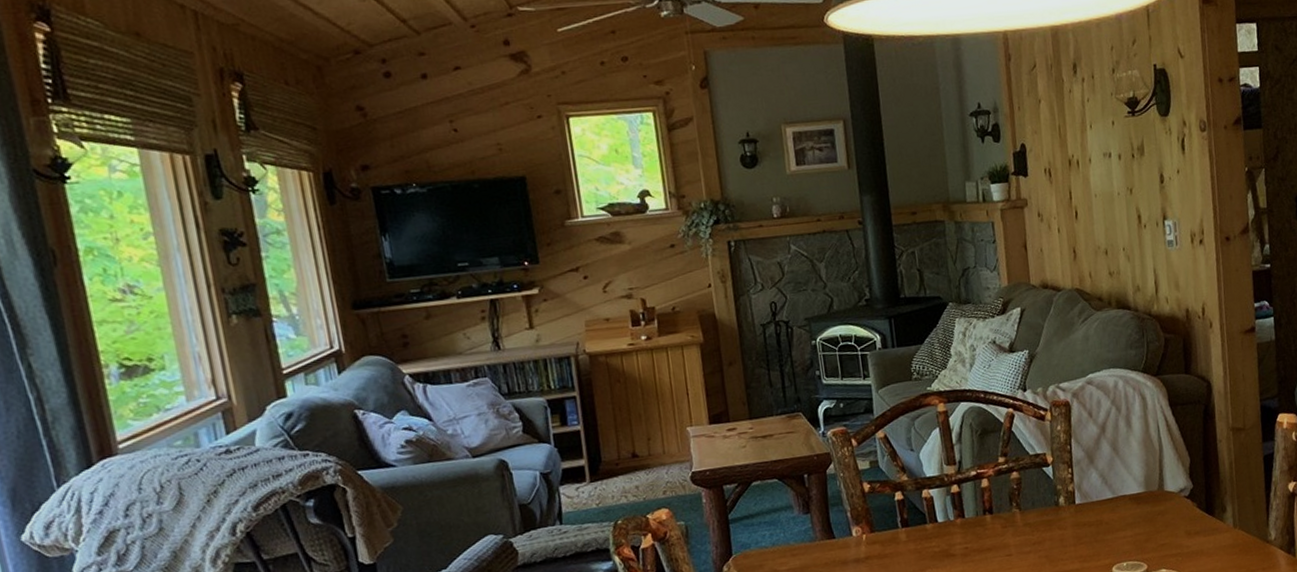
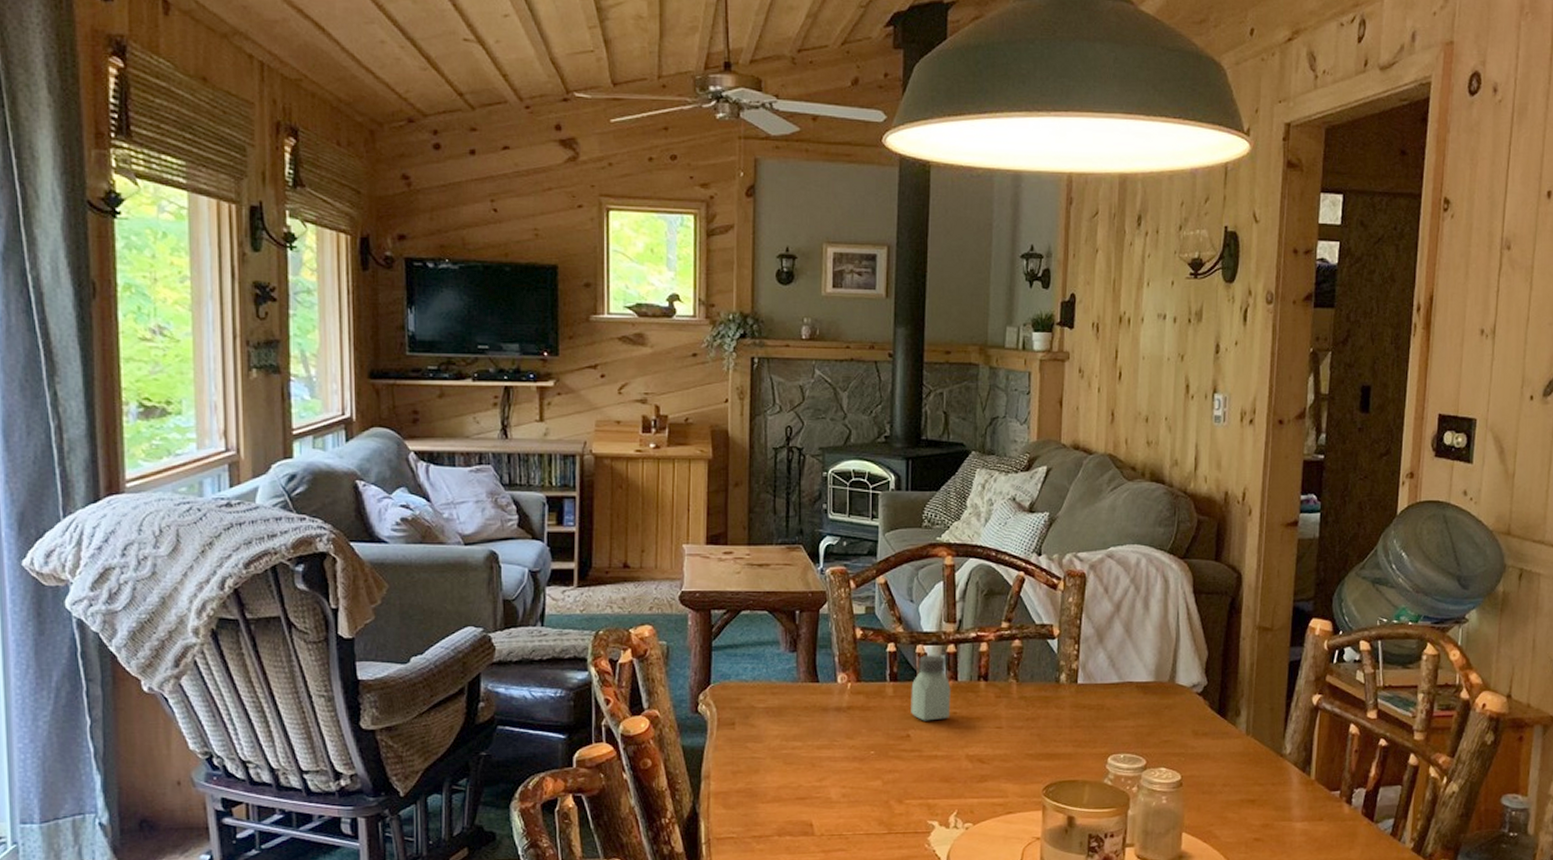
saltshaker: none [922,496,963,560] -> present [911,655,951,721]

